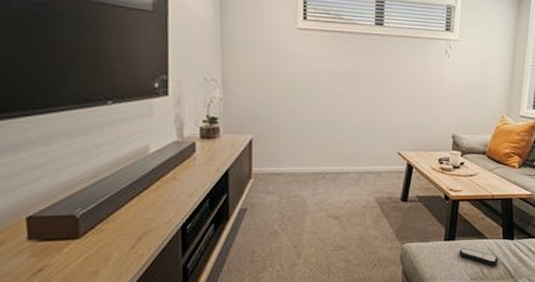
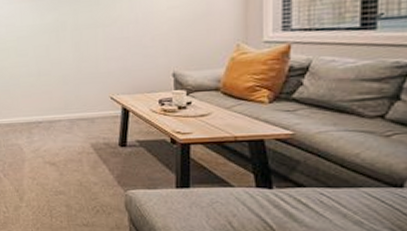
remote control: present [459,248,499,266] -> none [197,197,253,219]

